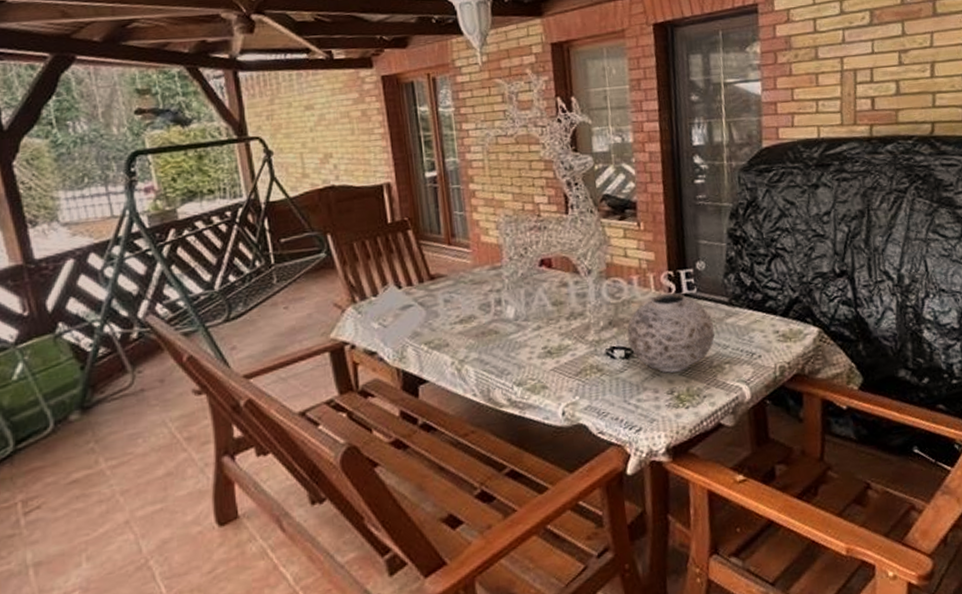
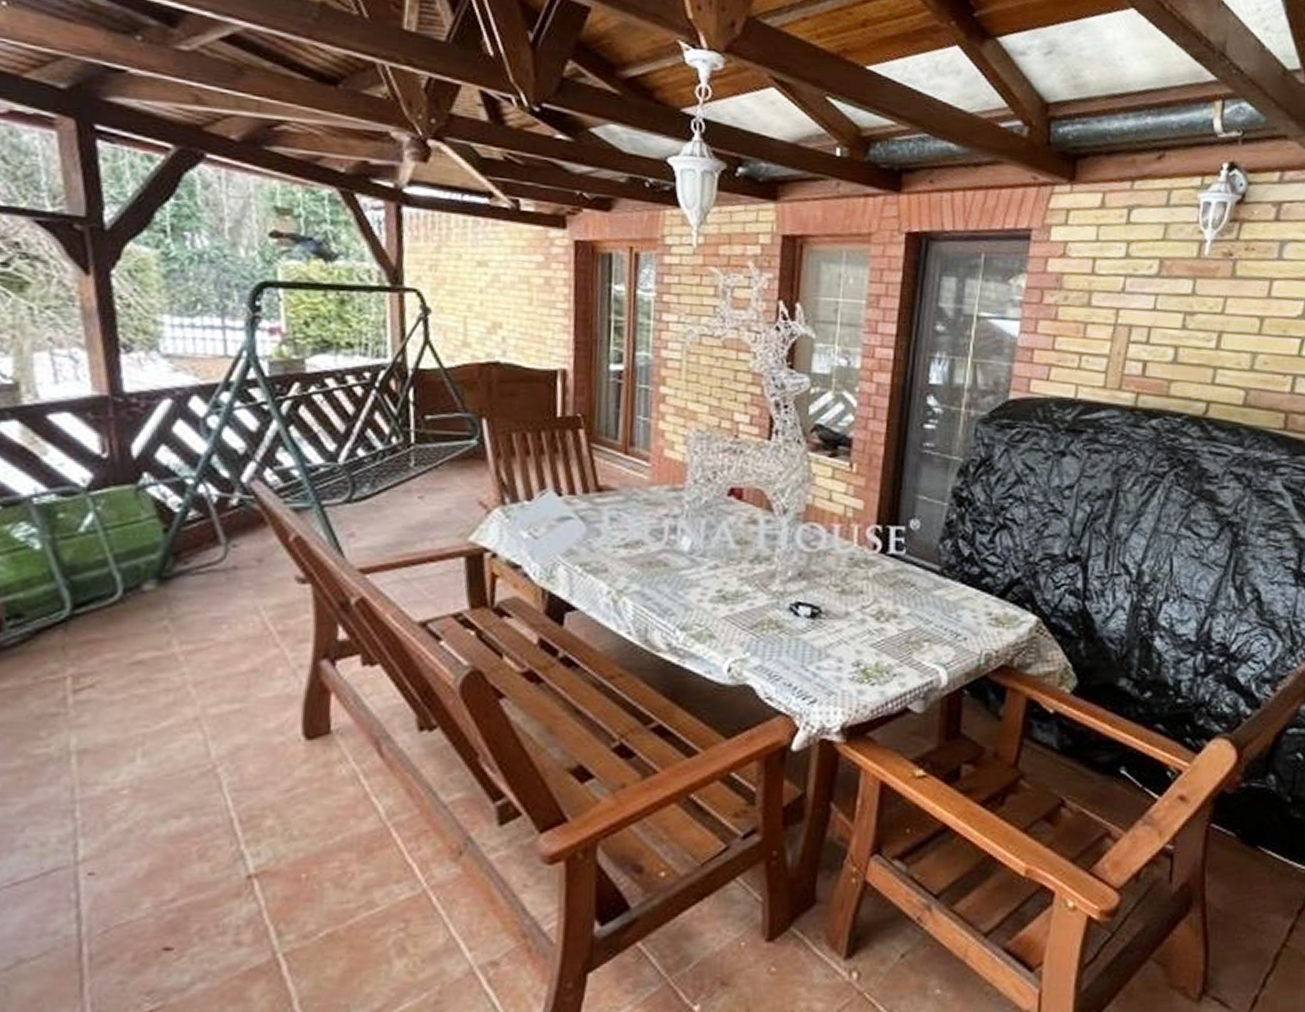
vase: present [627,292,715,373] -> none [817,550,919,642]

